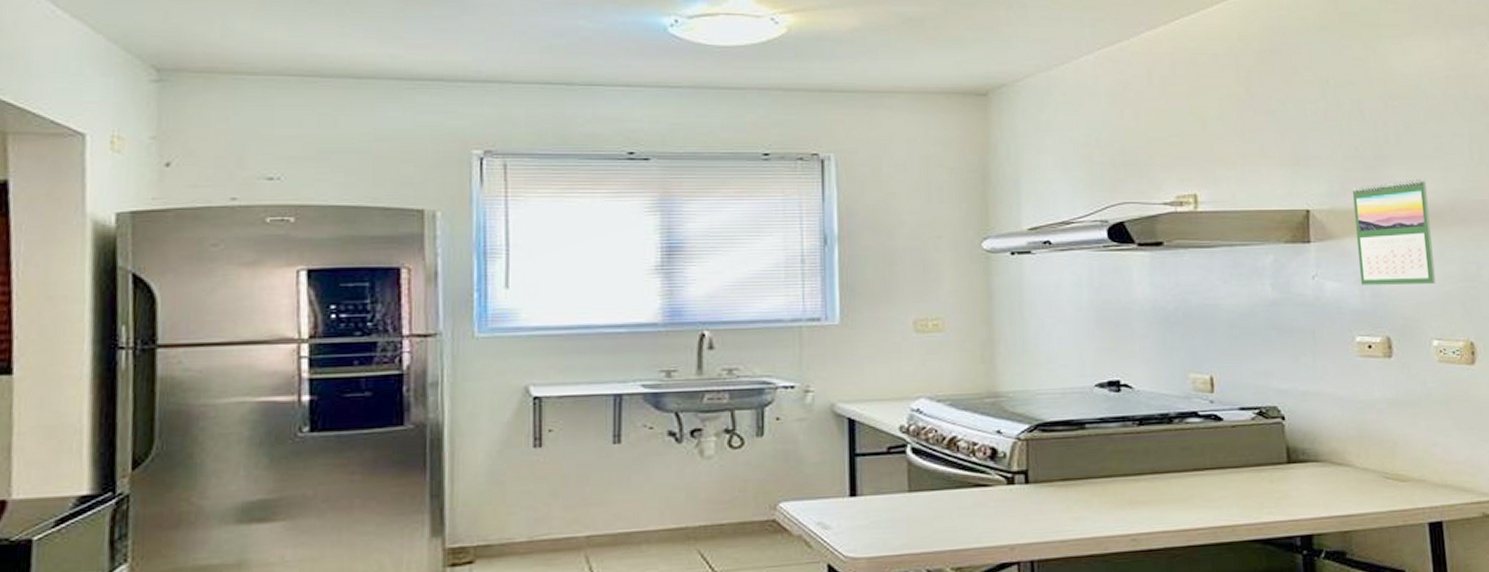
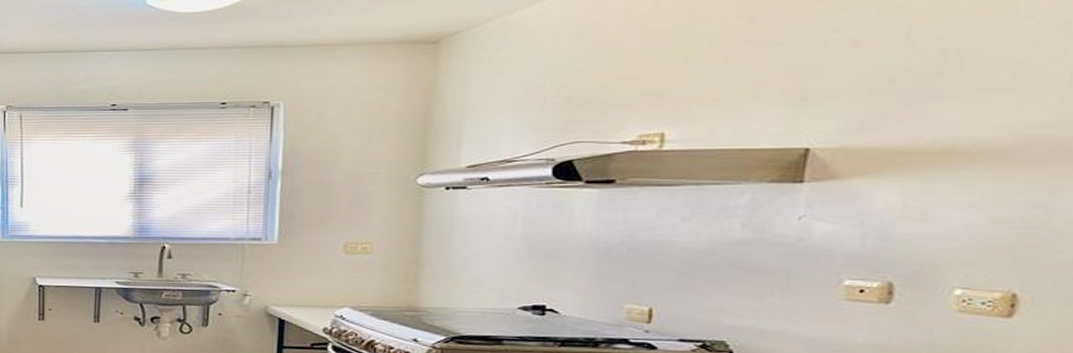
calendar: present [1352,179,1436,285] -> none [864,113,990,229]

